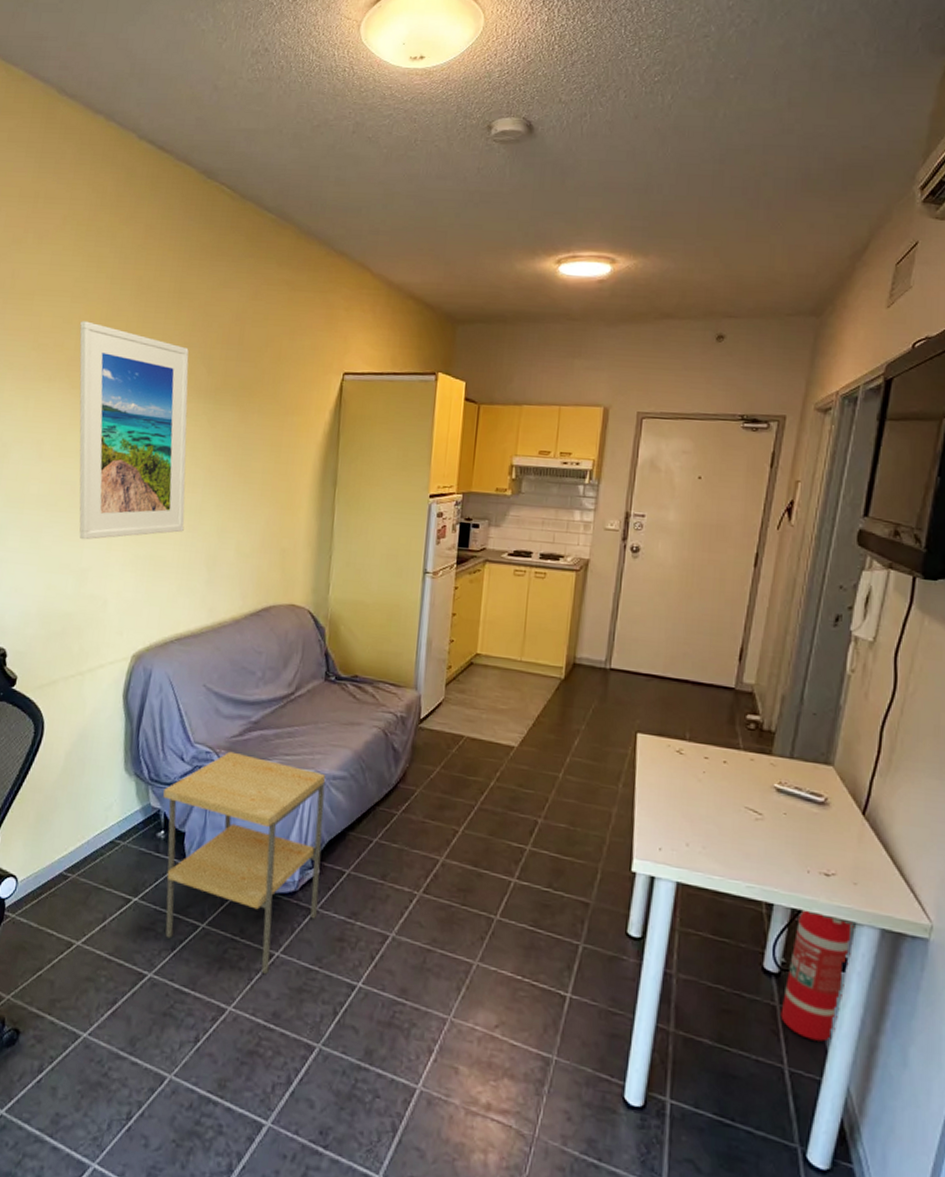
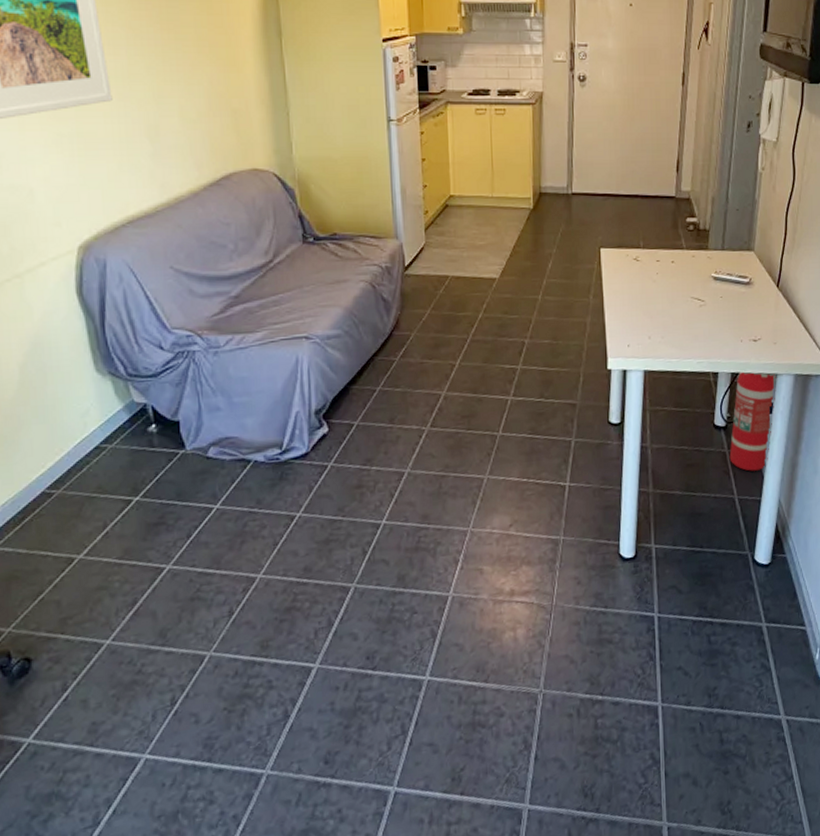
side table: present [163,751,326,974] -> none [146,330,332,536]

